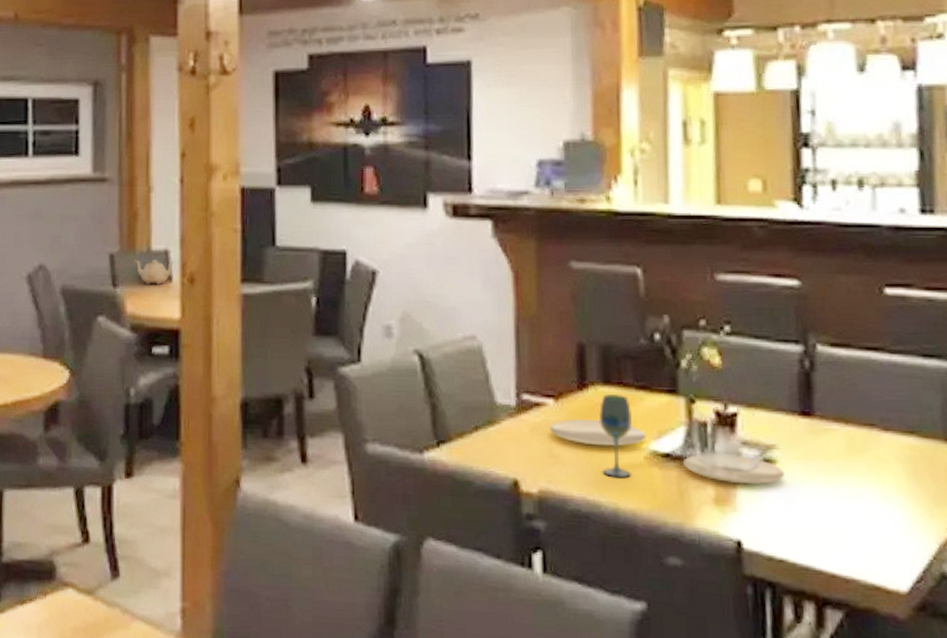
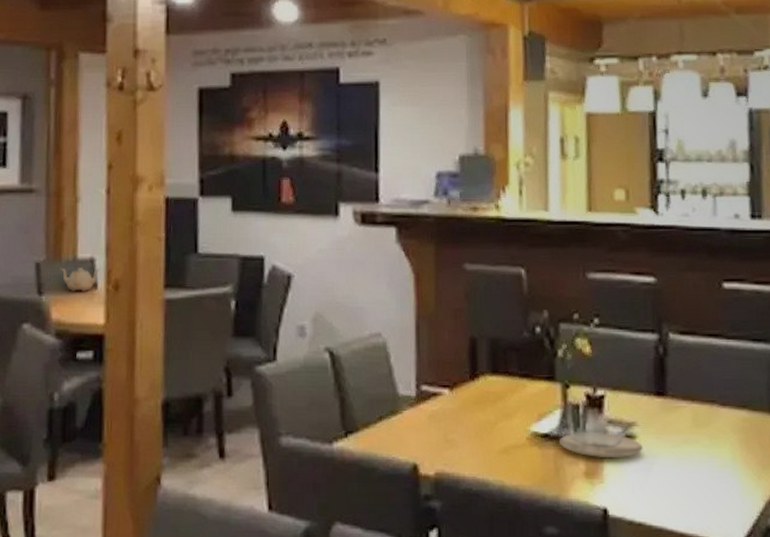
plate: present [550,419,647,447] -> none [446,406,529,430]
wineglass: present [599,393,633,479] -> none [488,381,517,458]

